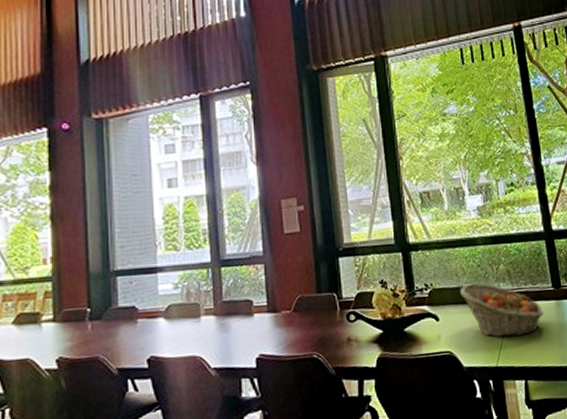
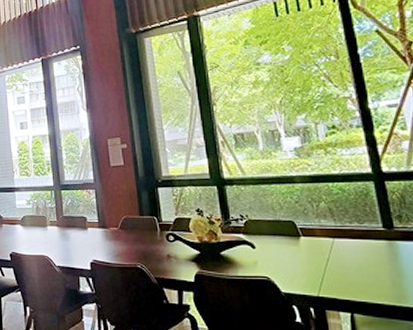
fruit basket: present [460,283,544,338] -> none [277,218,373,271]

